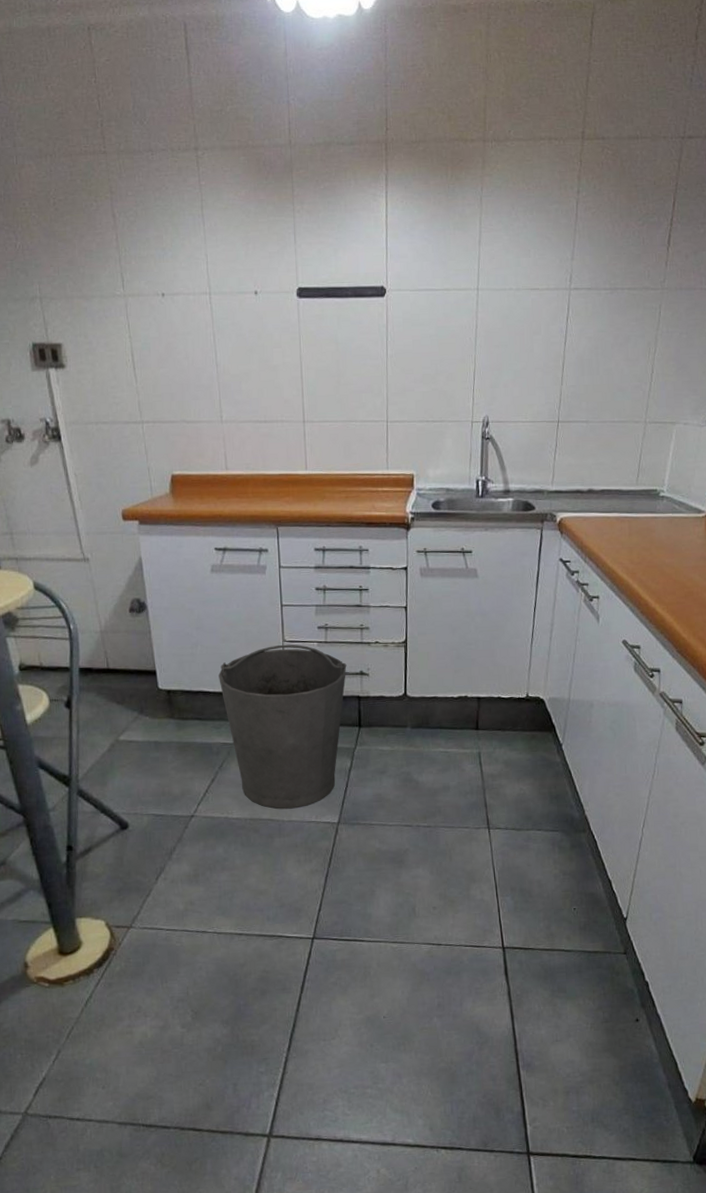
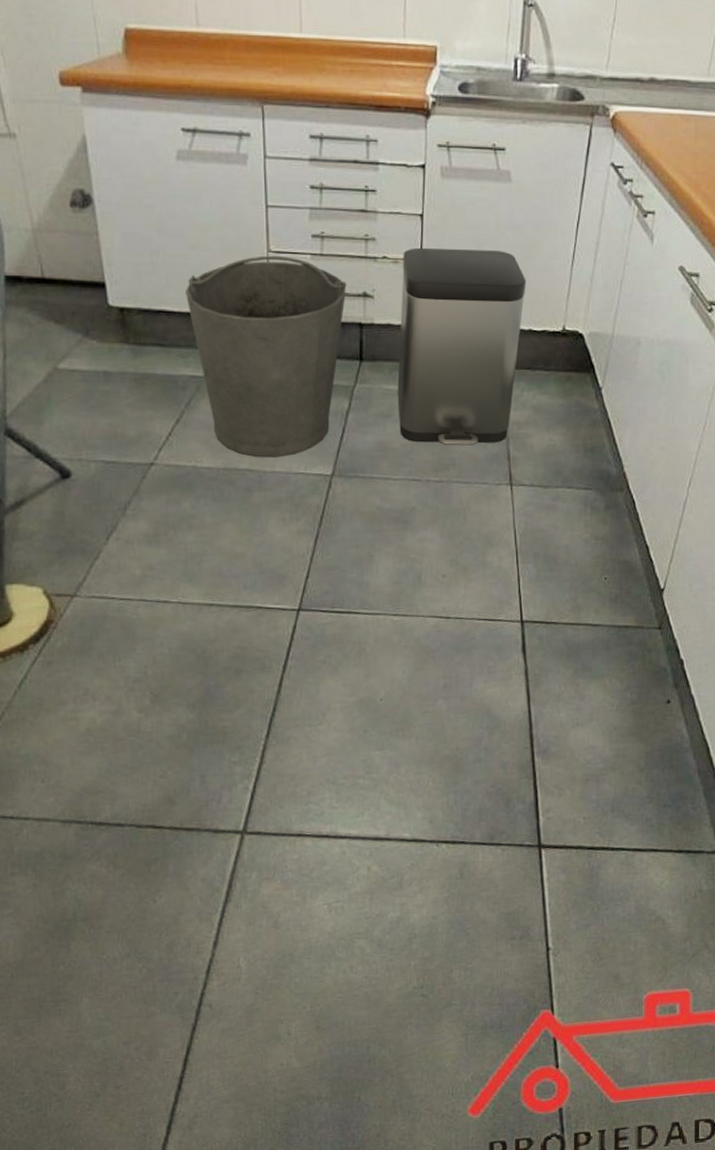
pedal bin: none [390,633,494,796] -> present [397,247,526,446]

